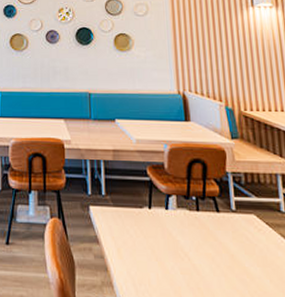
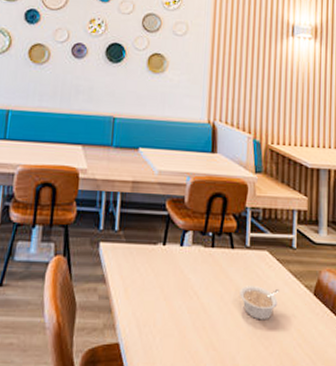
legume: none [231,249,273,284] -> present [239,286,279,321]

